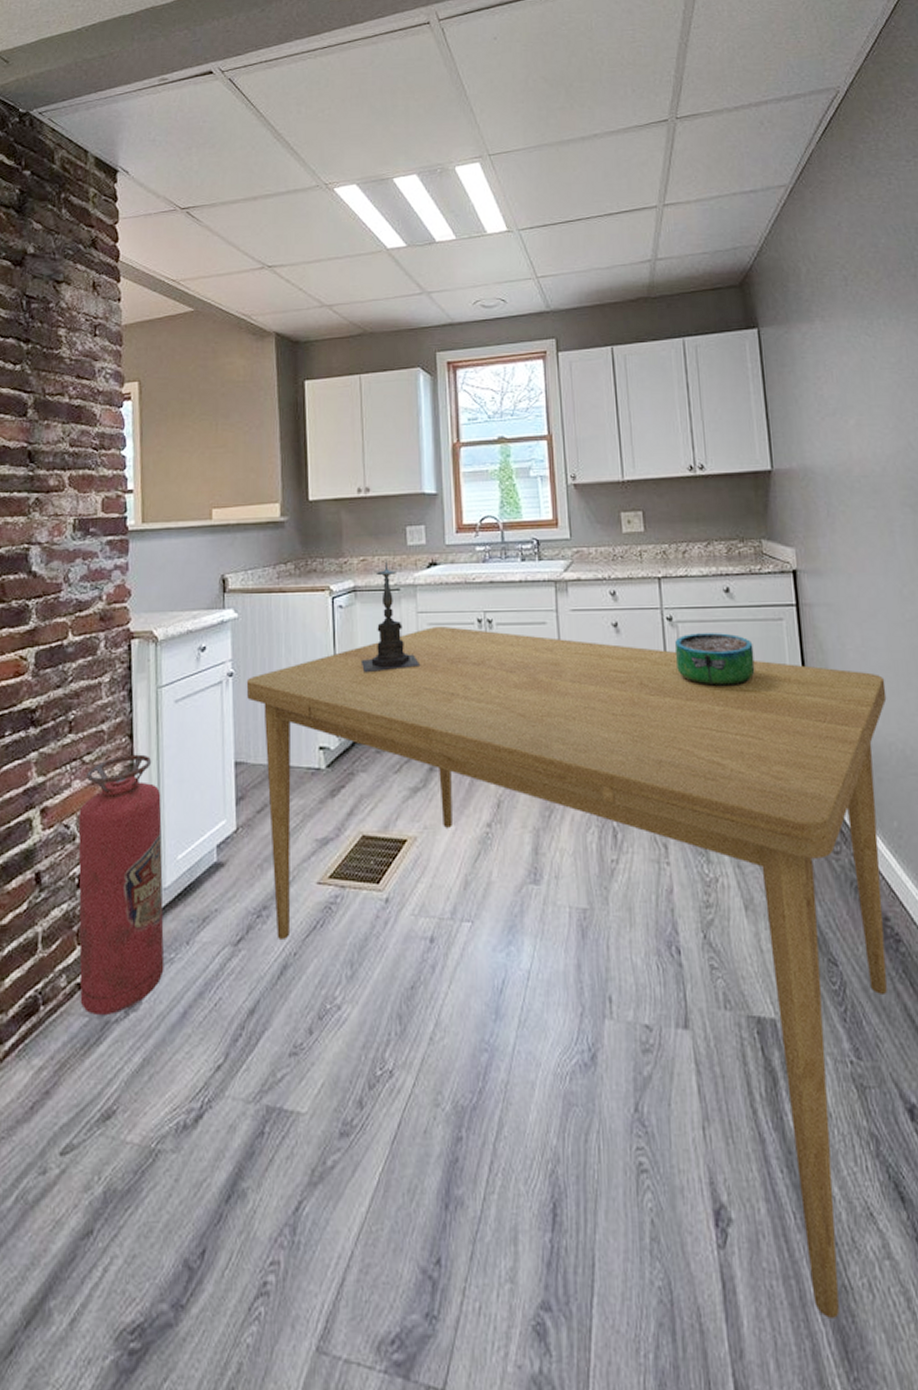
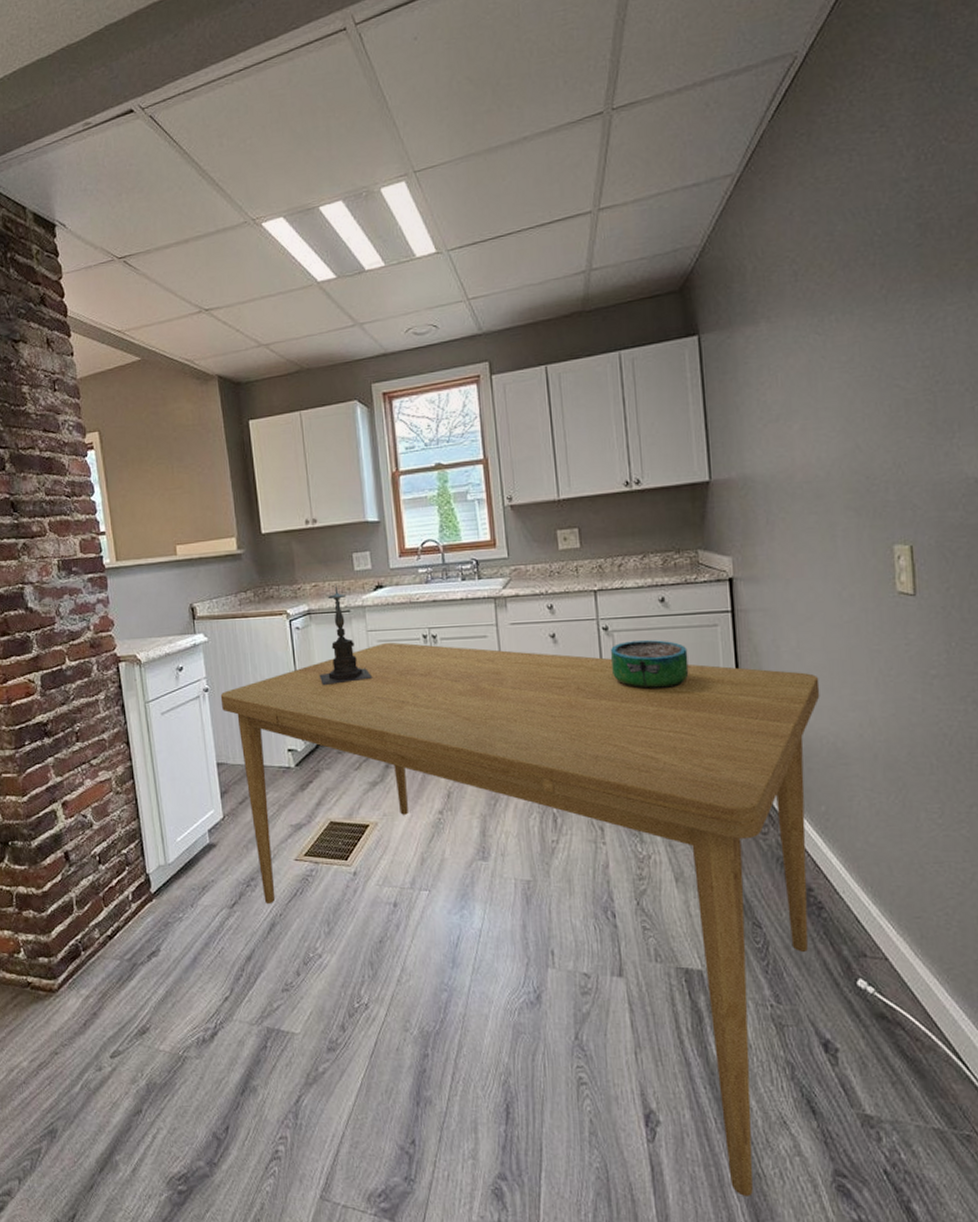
fire extinguisher: present [78,754,165,1015] -> none [93,758,175,959]

